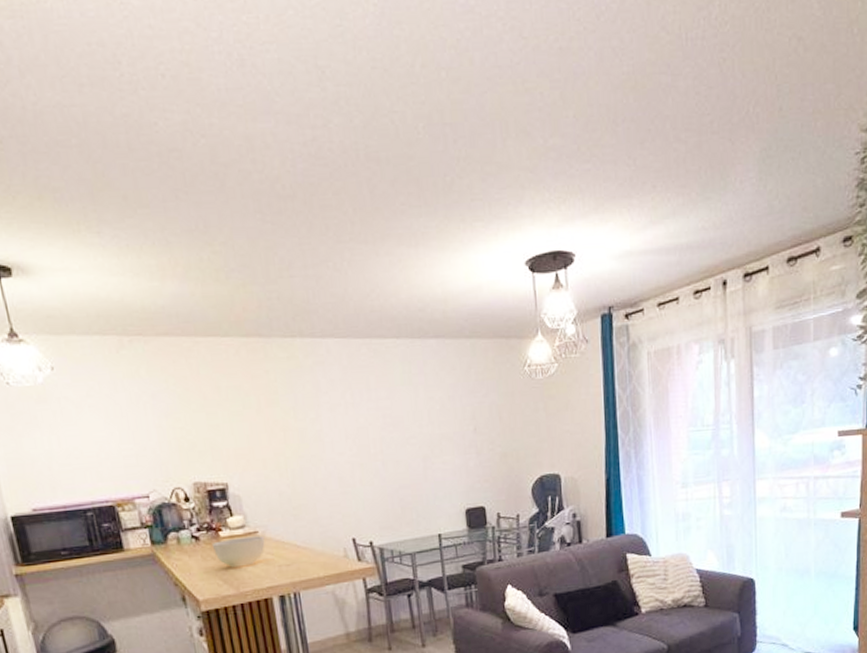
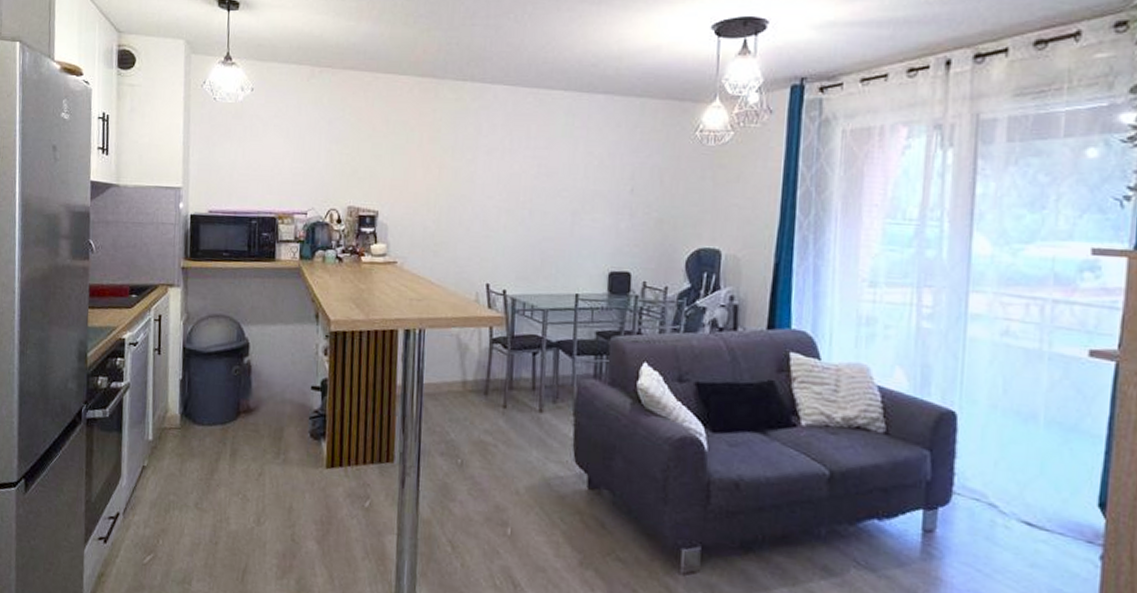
bowl: present [211,535,265,568] -> none [352,264,402,295]

